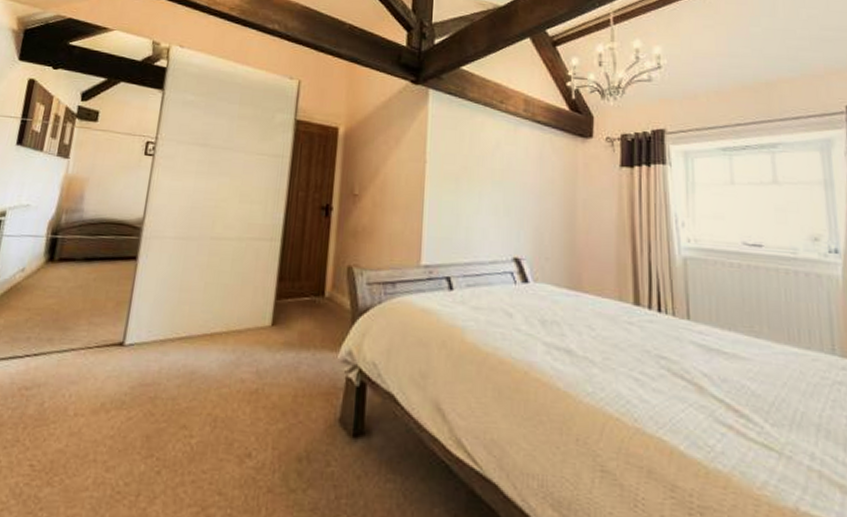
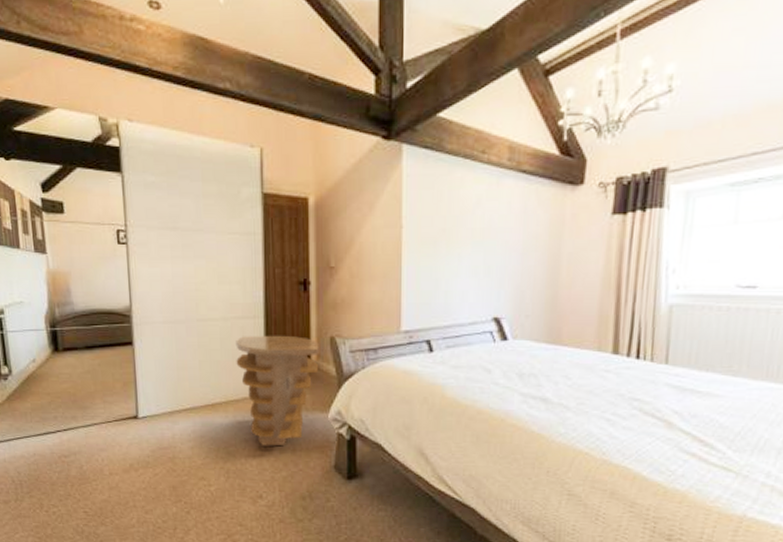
side table: none [245,259,335,390] -> present [235,335,319,446]

